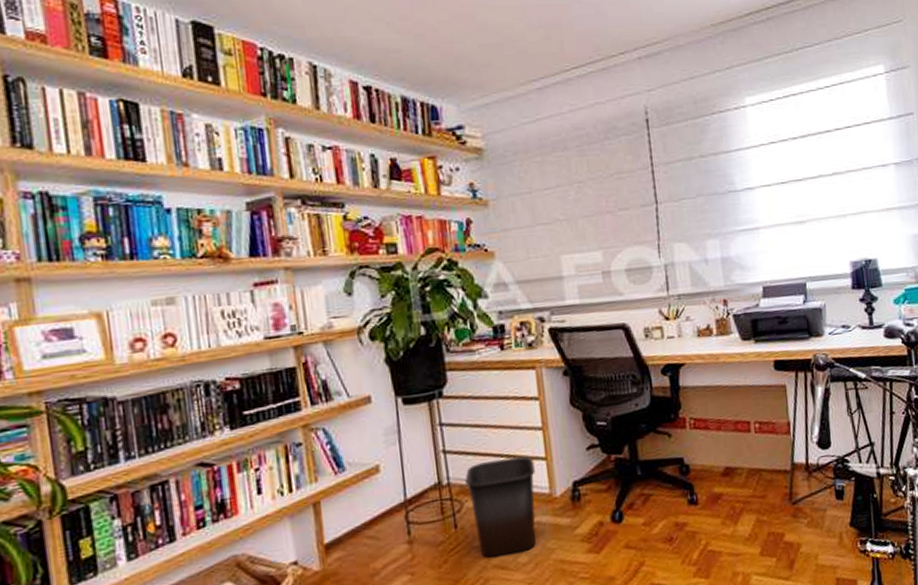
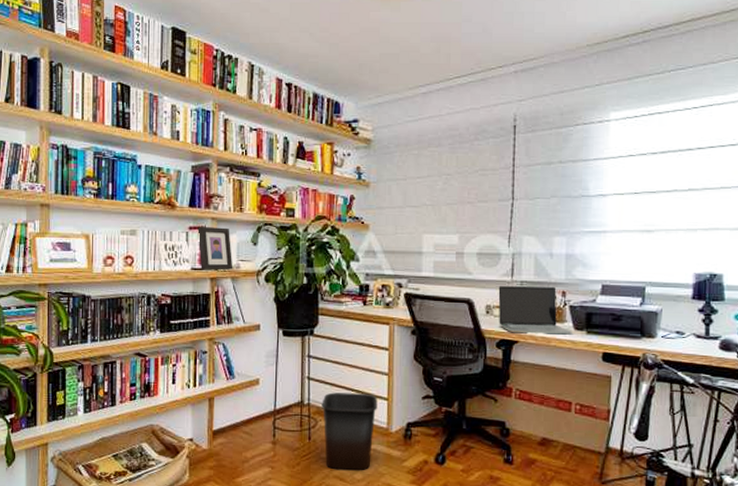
picture frame: none [266,278,324,338] -> present [197,226,233,271]
laptop: none [654,297,740,356] -> present [498,286,572,335]

